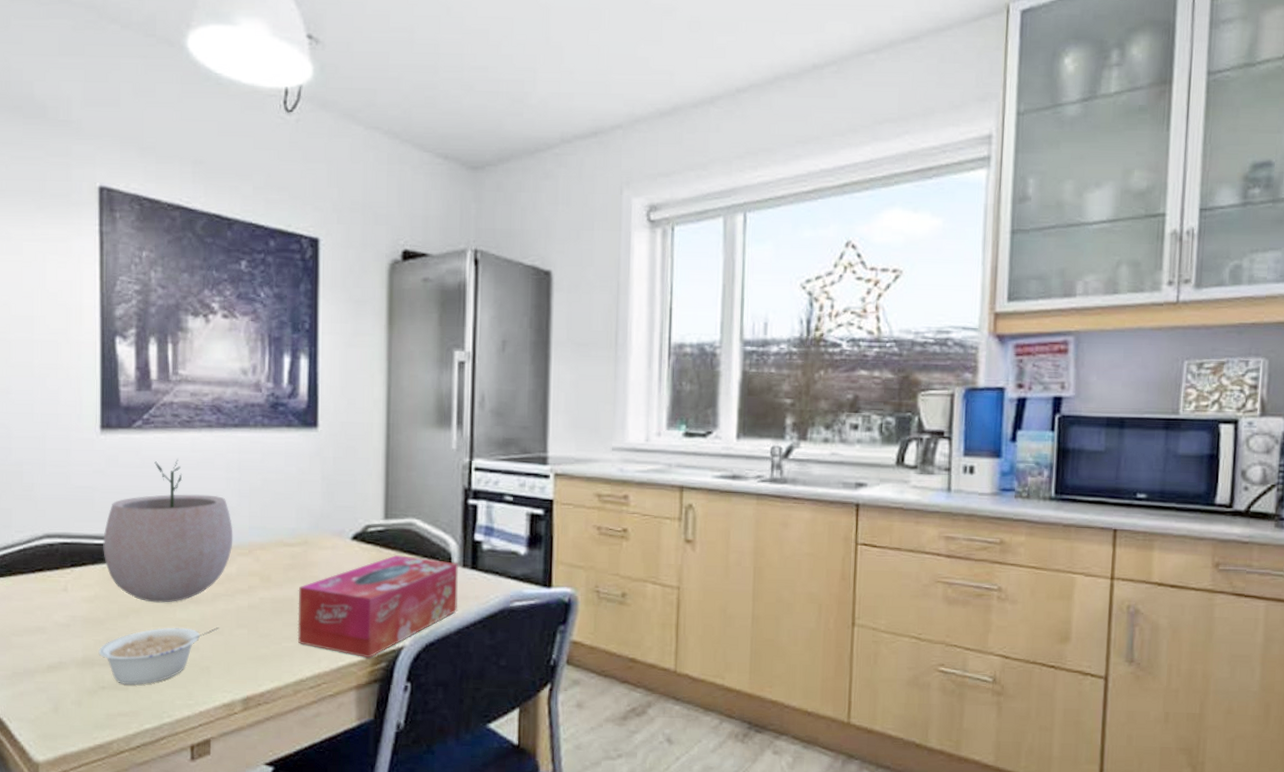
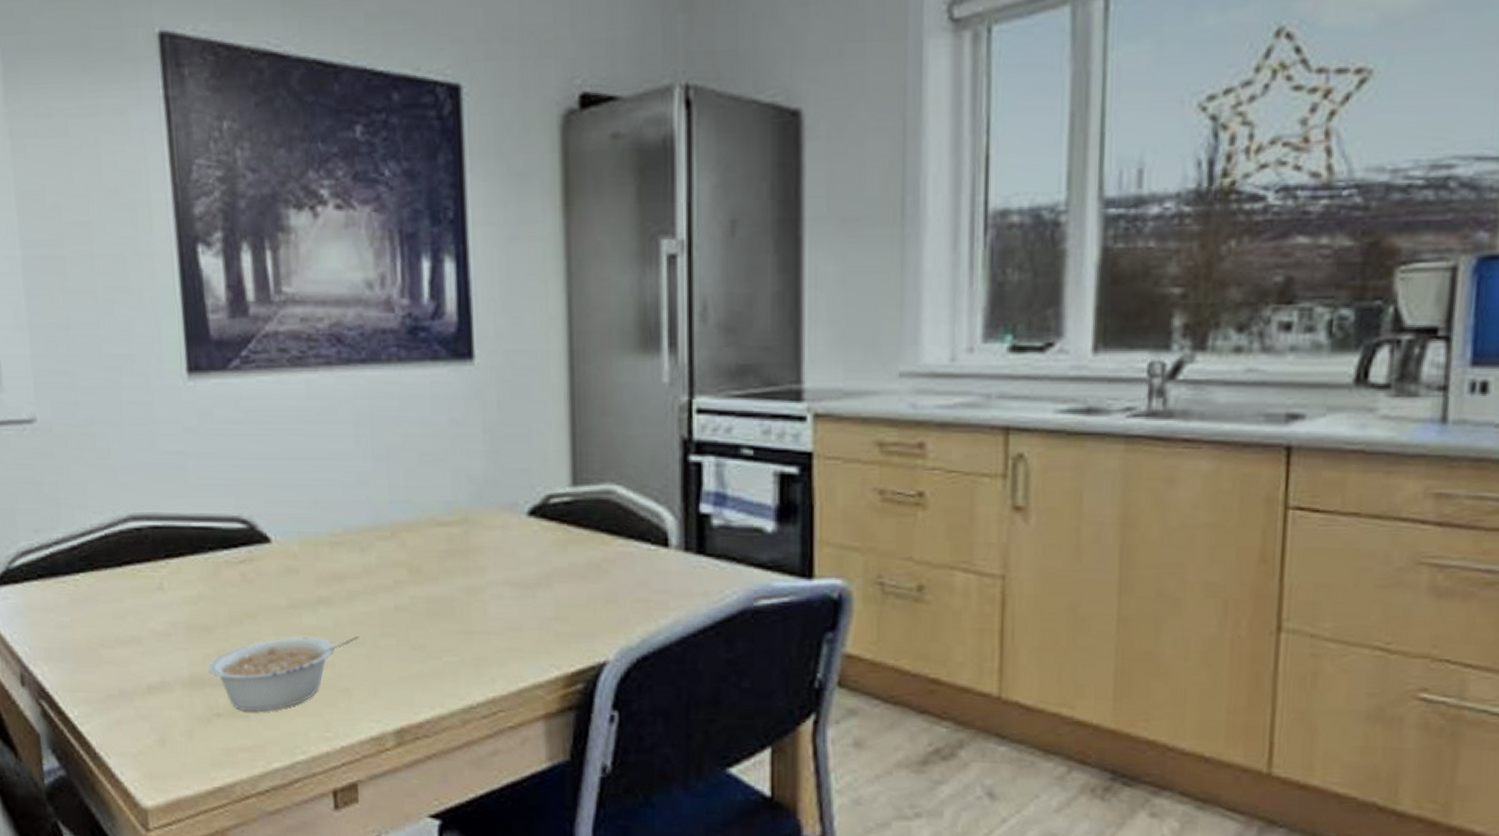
plant pot: present [103,459,233,603] -> none [202,410,370,604]
tissue box: present [297,555,458,658] -> none [459,536,679,678]

